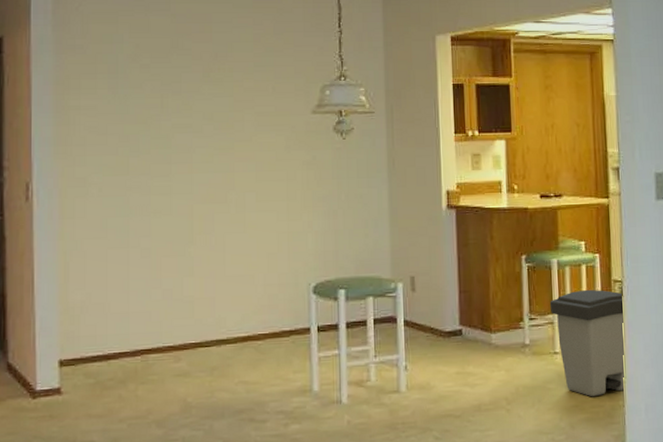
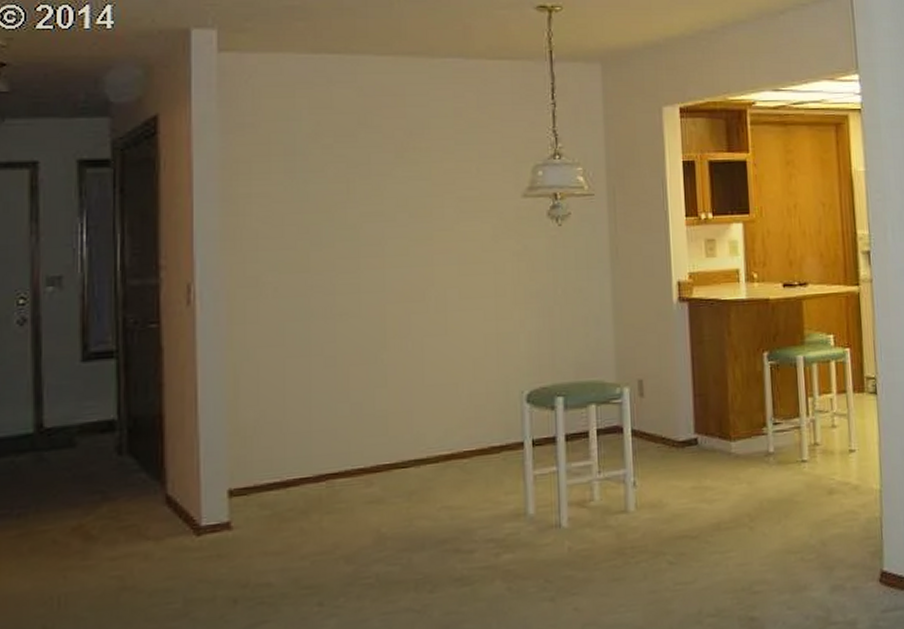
trash can: present [549,289,624,397] -> none [795,388,880,510]

